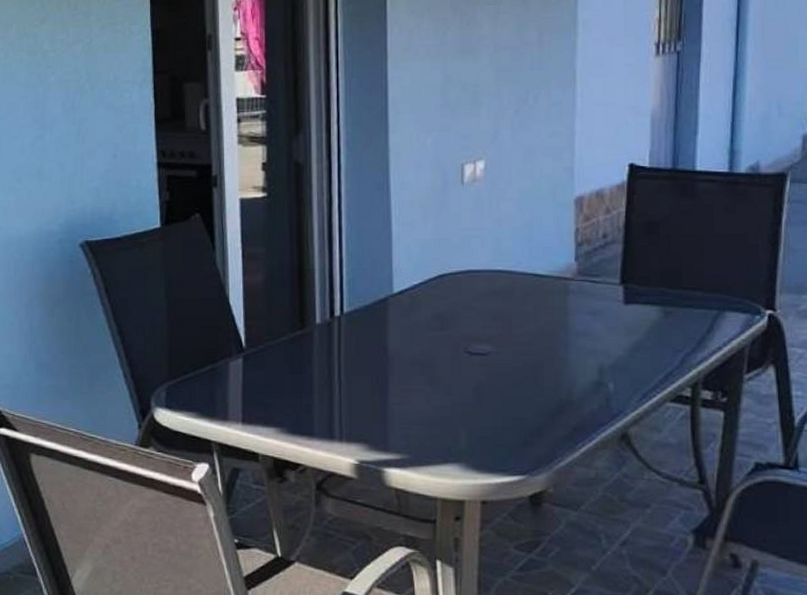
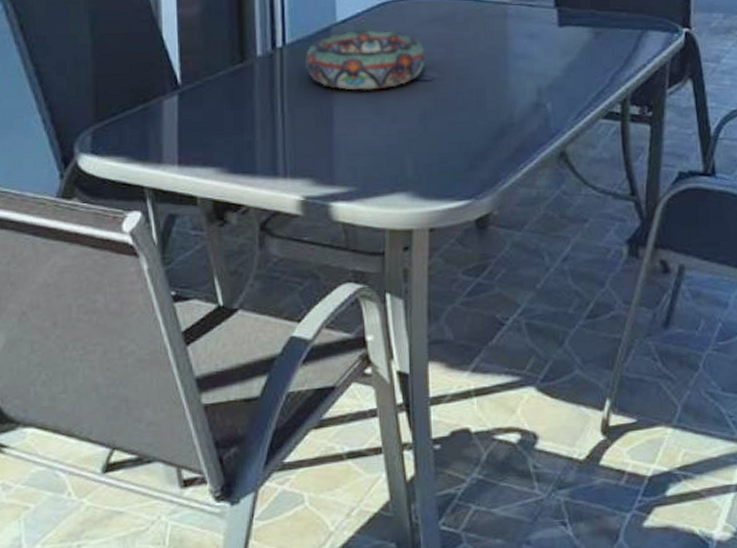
decorative bowl: none [361,302,483,361] -> present [305,29,426,90]

